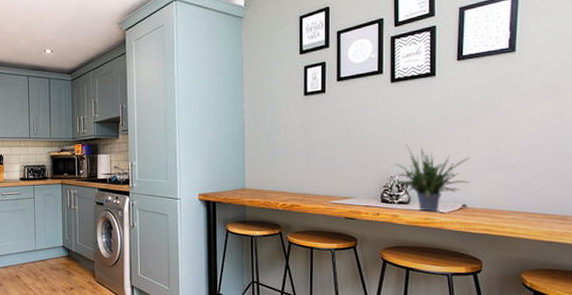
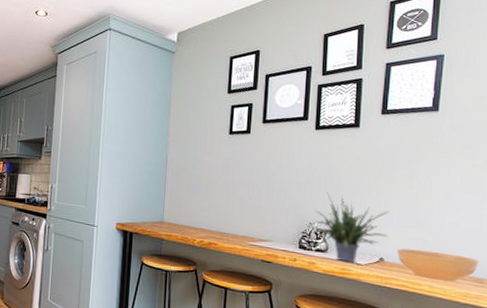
bowl: none [479,193,563,221] -> present [396,248,480,282]

